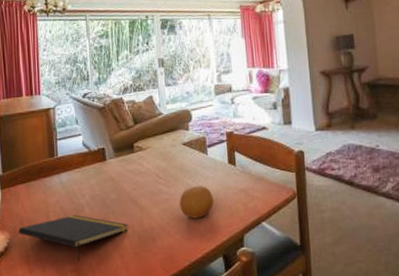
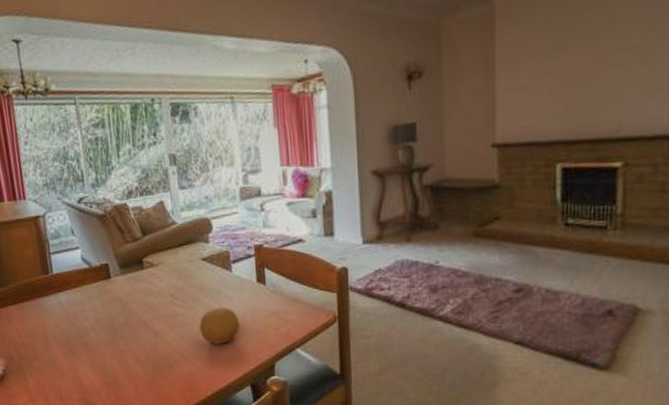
notepad: present [18,214,129,262] -> none [14,339,141,391]

